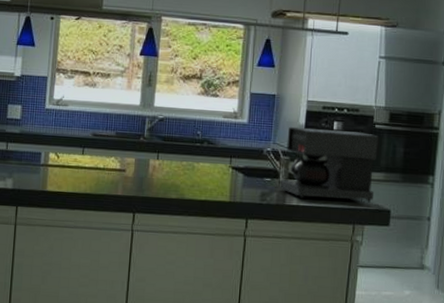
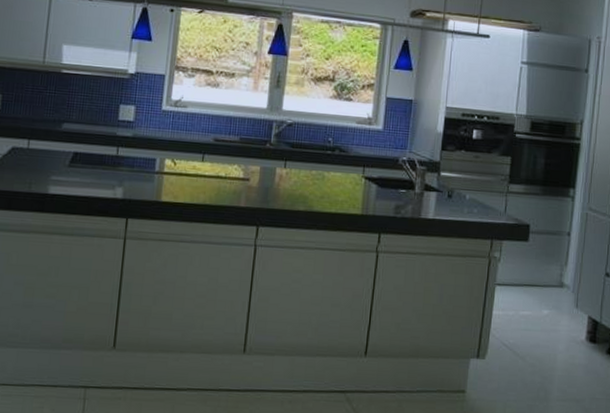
coffee maker: present [280,126,378,203] -> none [415,134,519,217]

